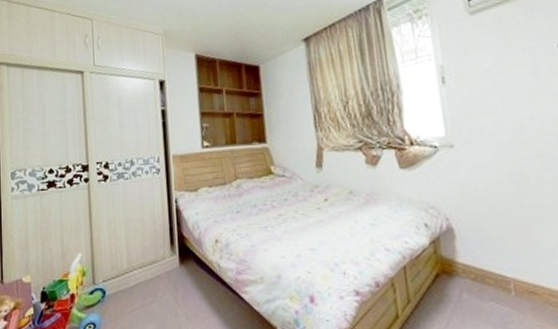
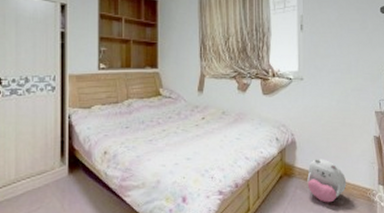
plush toy: none [476,252,539,314] -> present [307,159,347,203]

